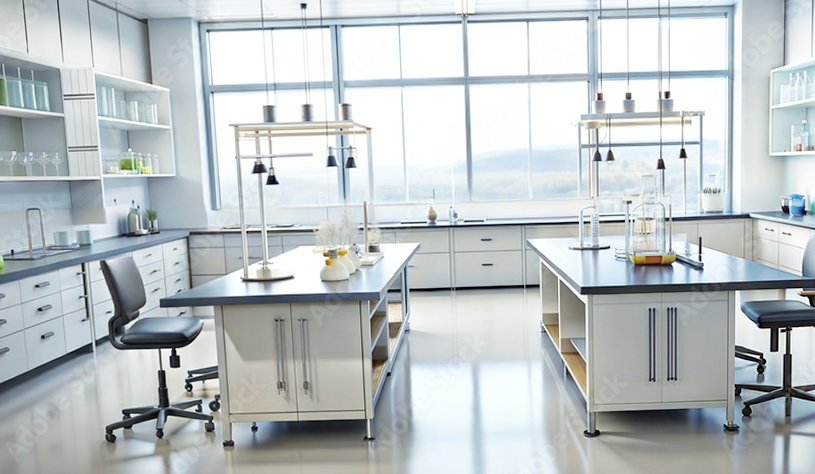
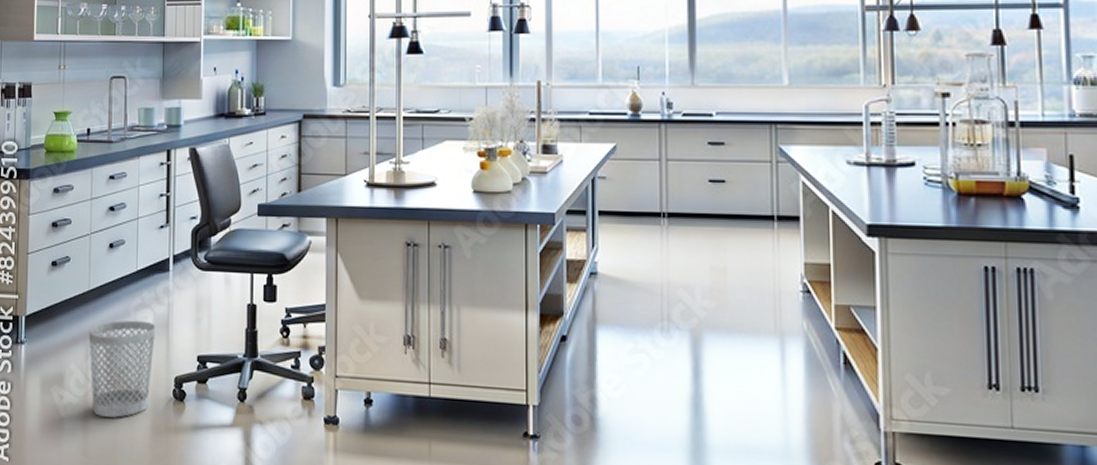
wastebasket: none [31,389,87,460] -> present [88,320,156,418]

